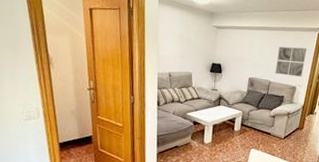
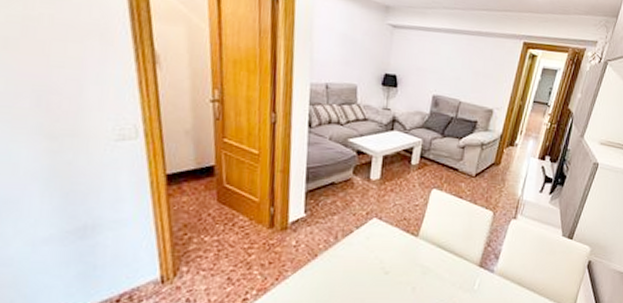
wall art: present [275,47,307,77] -> none [467,56,509,97]

